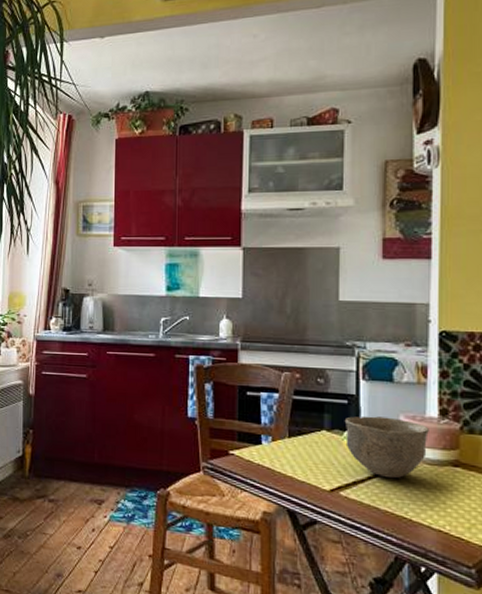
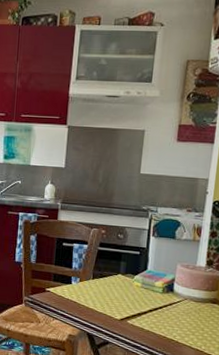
bowl: present [344,416,429,479] -> none [135,264,198,312]

